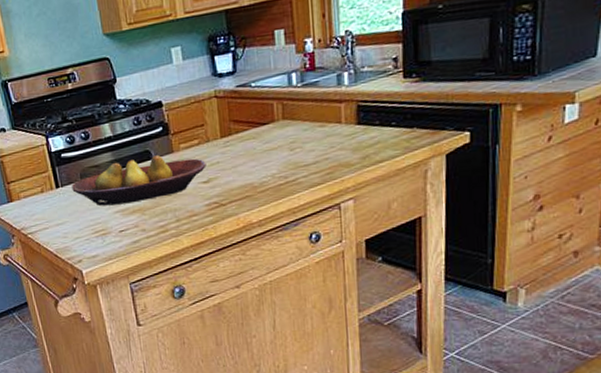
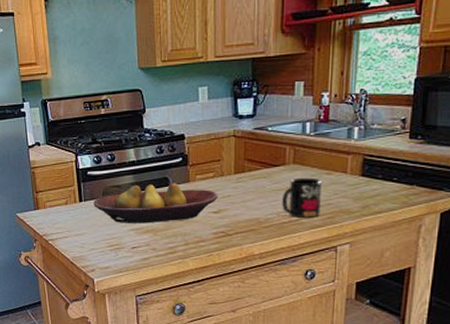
mug: none [275,132,318,178] -> present [282,177,322,218]

